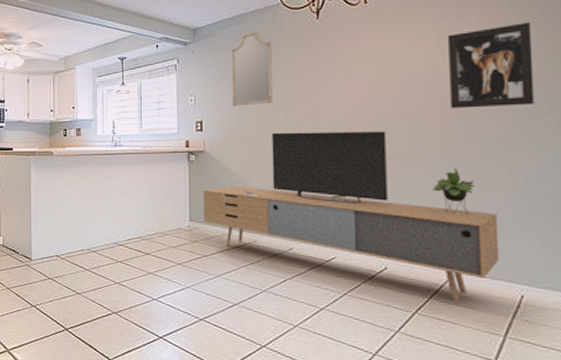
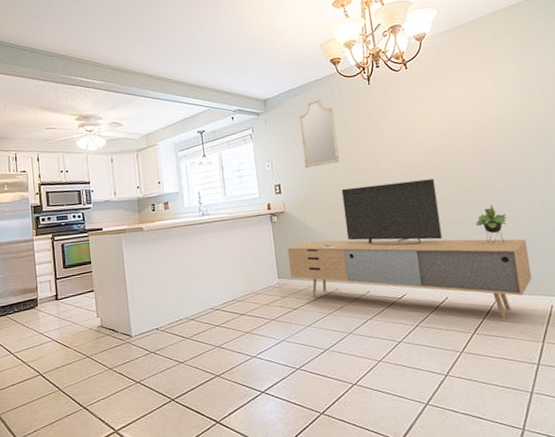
wall art: present [447,23,535,109] -> none [472,78,543,154]

